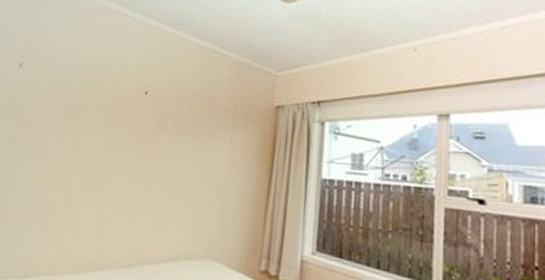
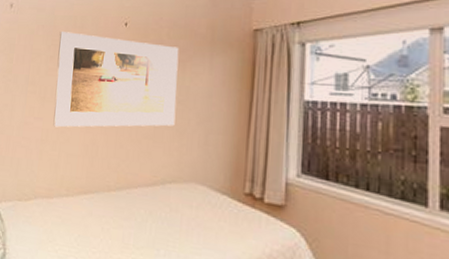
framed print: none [60,96,201,201] -> present [53,32,179,128]

